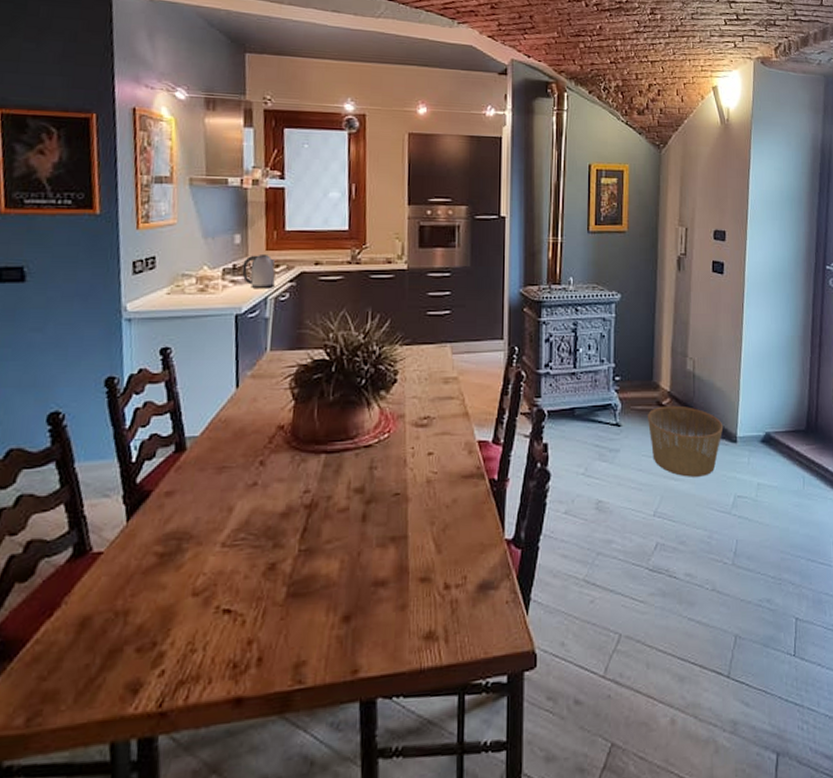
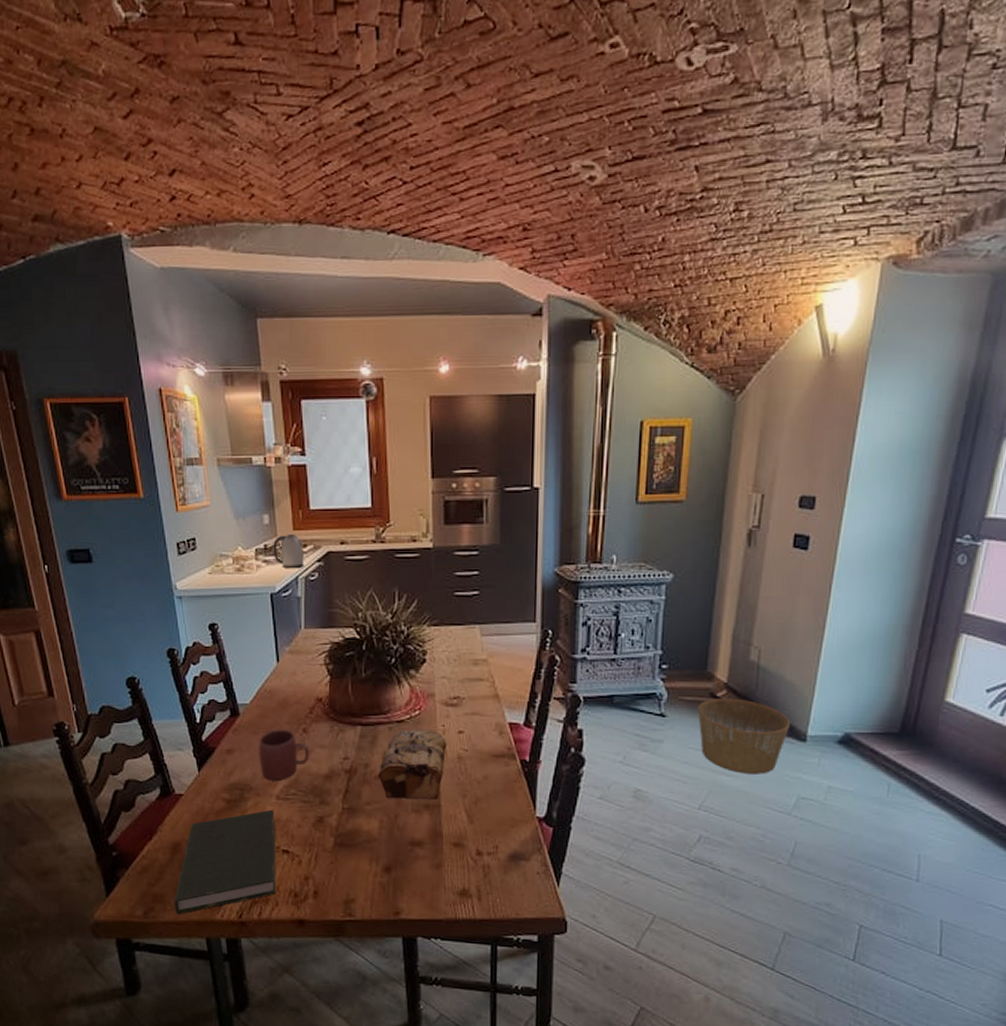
book: none [71,560,217,716] -> present [175,809,276,915]
mug: none [204,464,266,525] -> present [259,730,310,780]
bread loaf: none [342,453,416,534] -> present [378,729,447,800]

